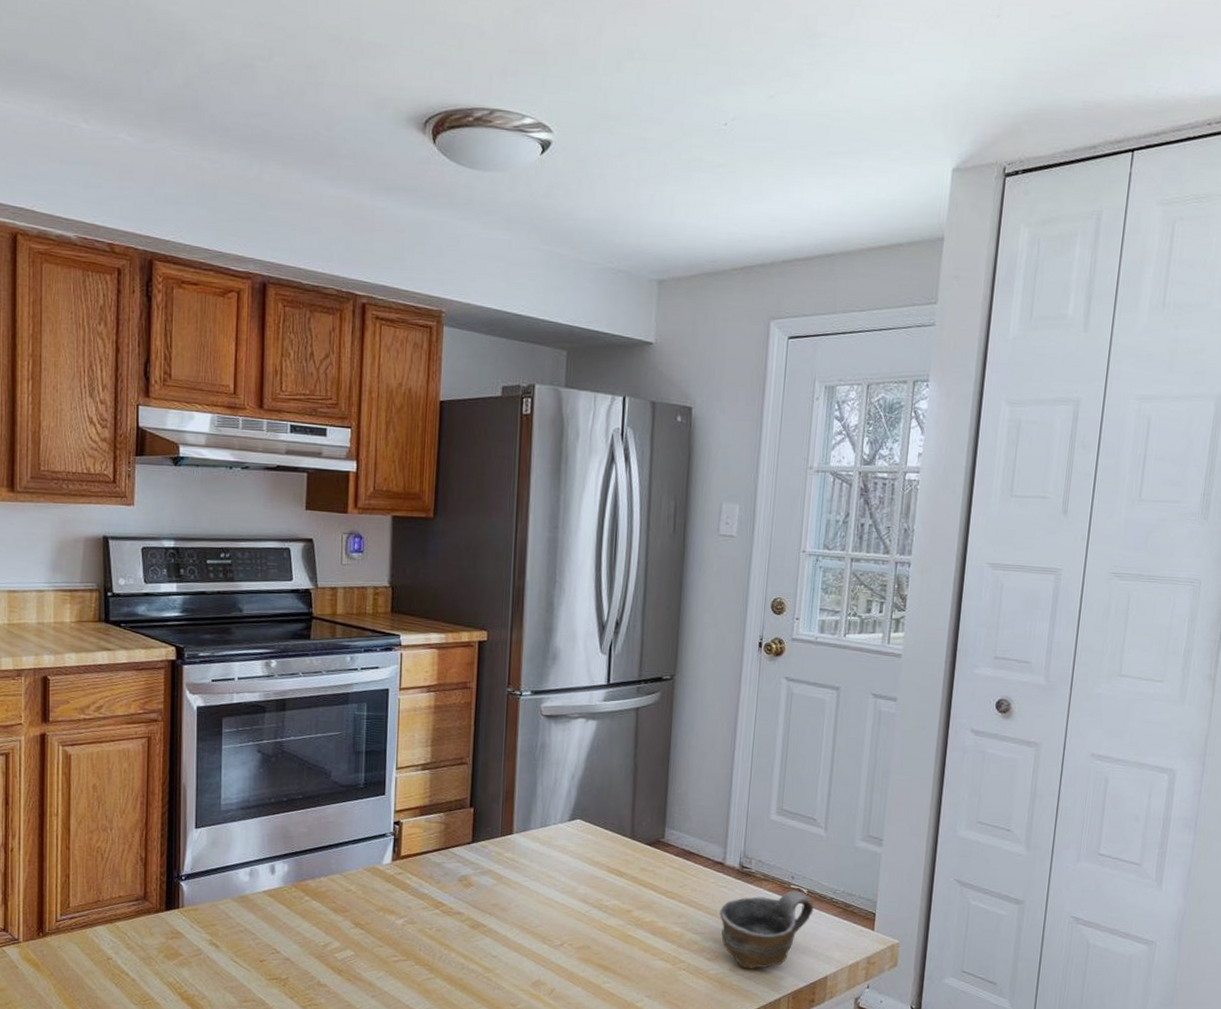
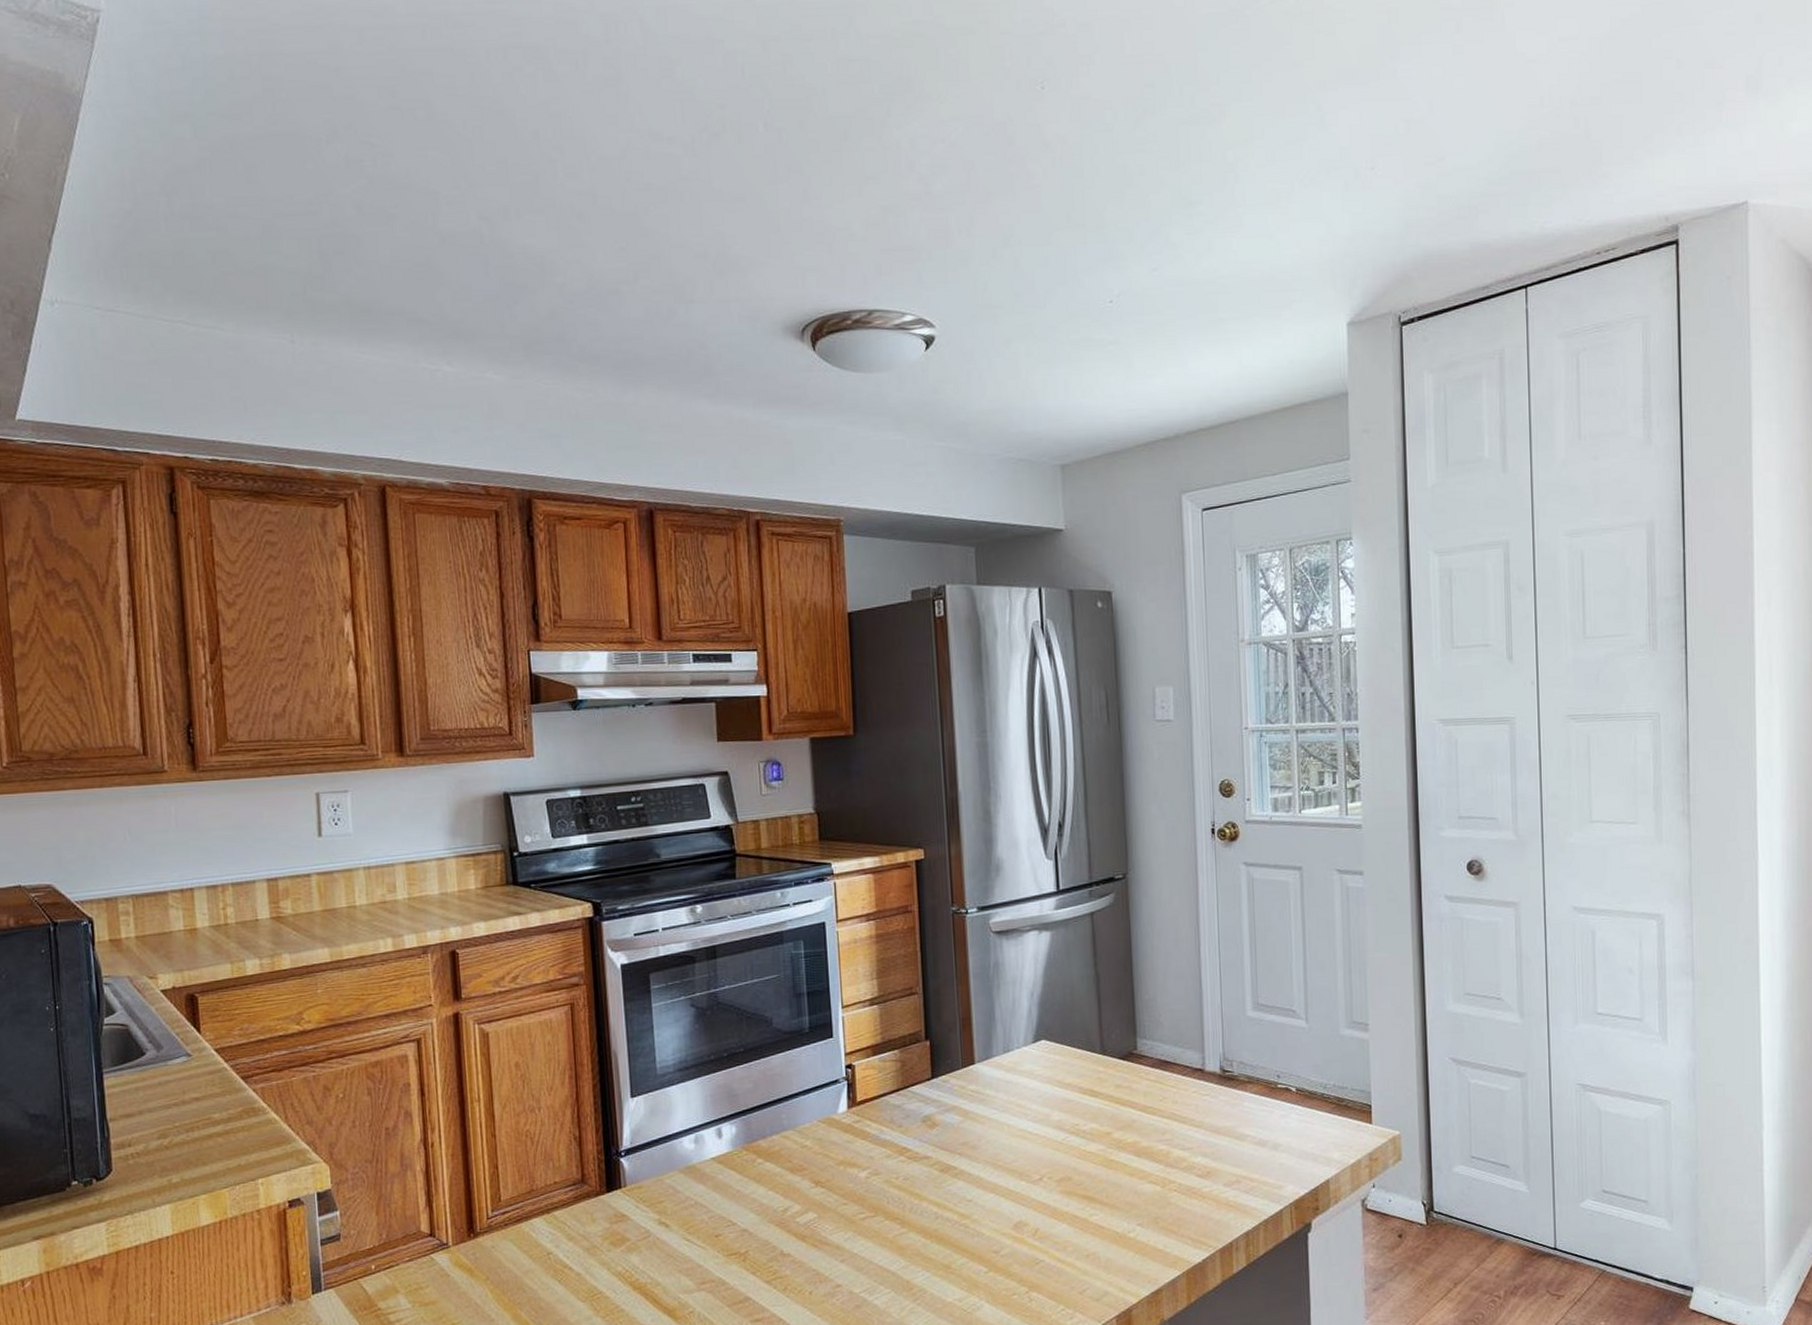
cup: present [719,890,814,969] -> none [1205,1090,1305,1182]

